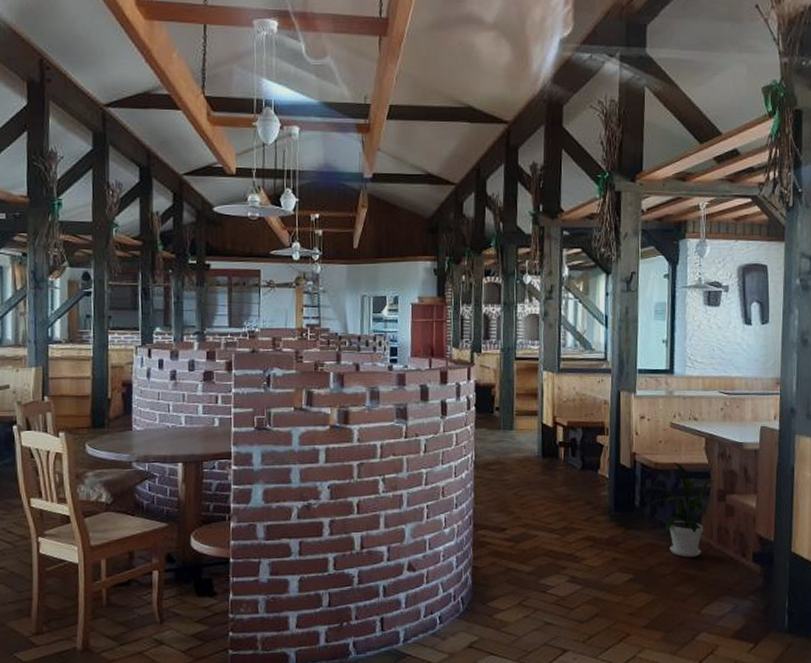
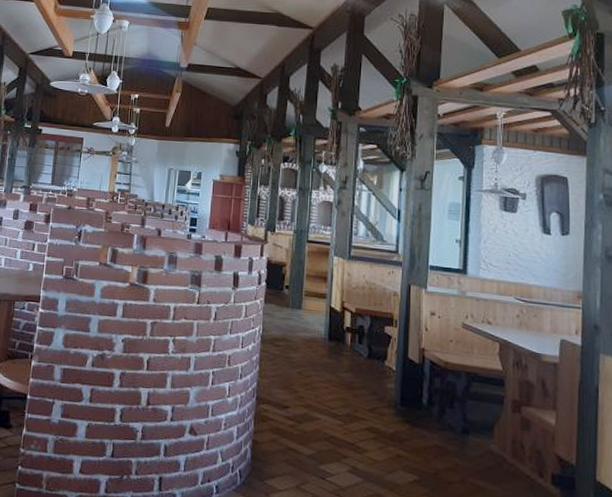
house plant: present [637,461,717,557] -> none [425,363,511,468]

